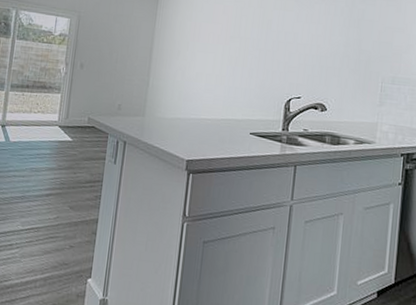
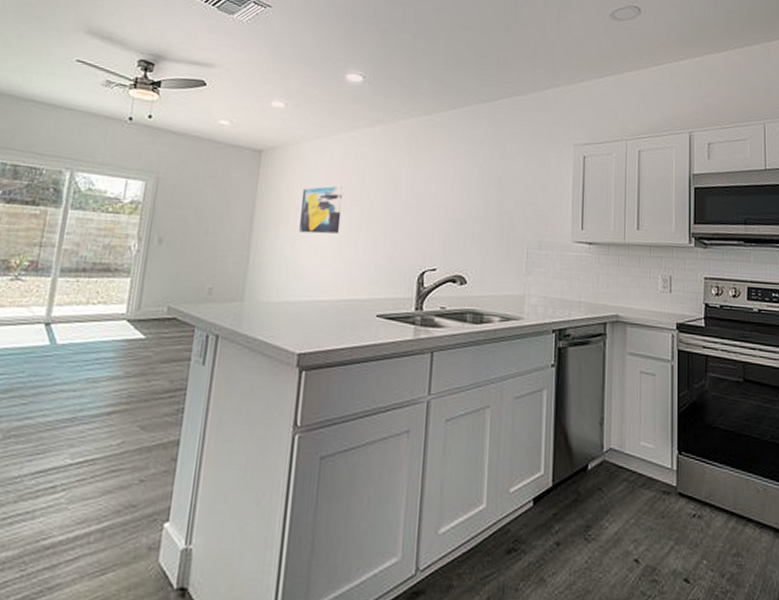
wall art: none [188,24,225,65] -> present [299,185,344,234]

